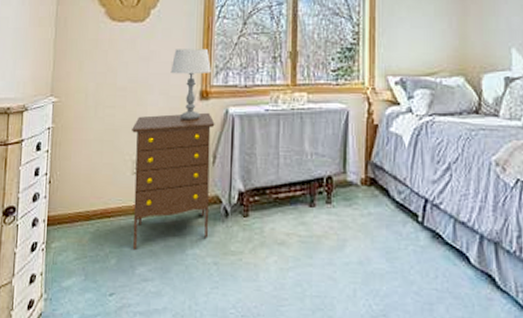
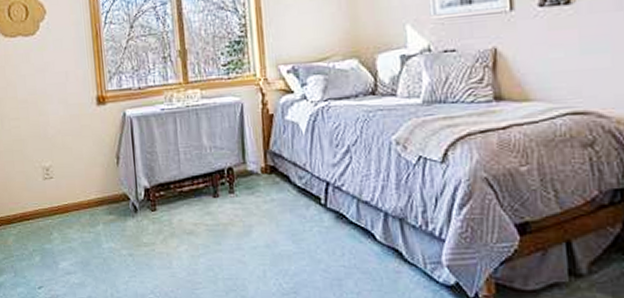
dresser: present [132,112,215,251] -> none [37,116,120,248]
table lamp: present [170,49,211,121] -> none [66,56,105,126]

